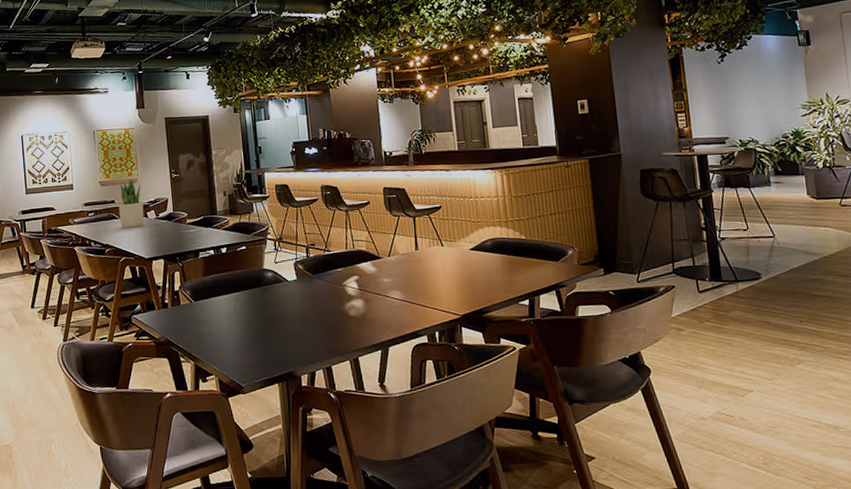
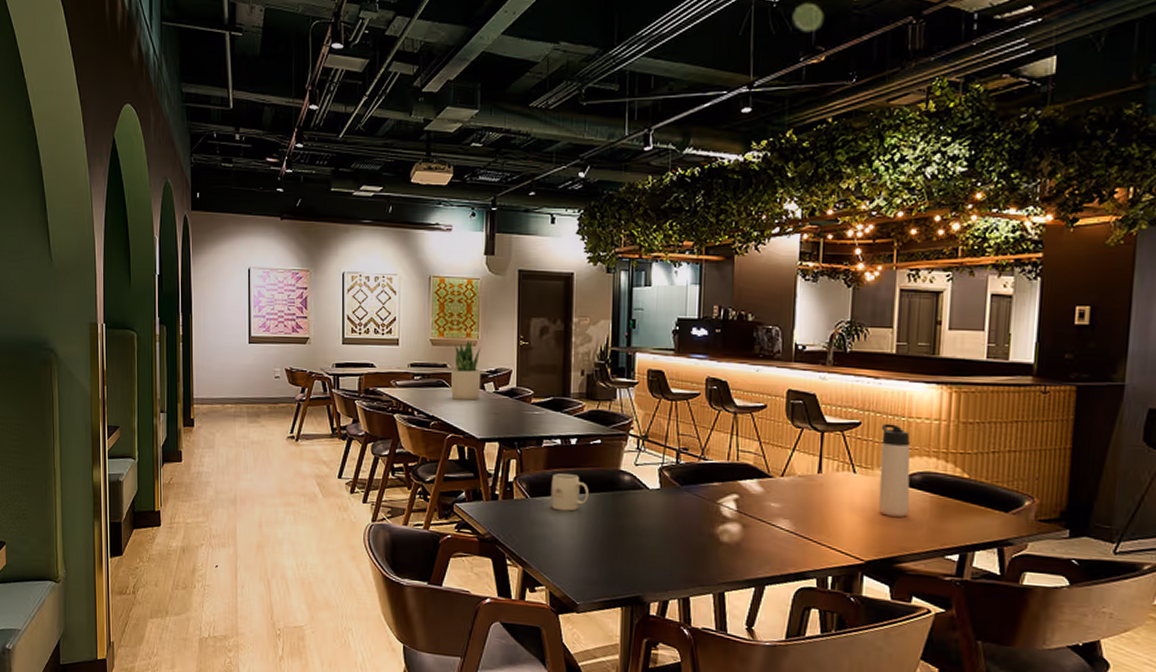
mug: none [209,277,241,310] -> present [551,473,589,512]
thermos bottle: none [456,204,487,277] -> present [878,423,911,517]

